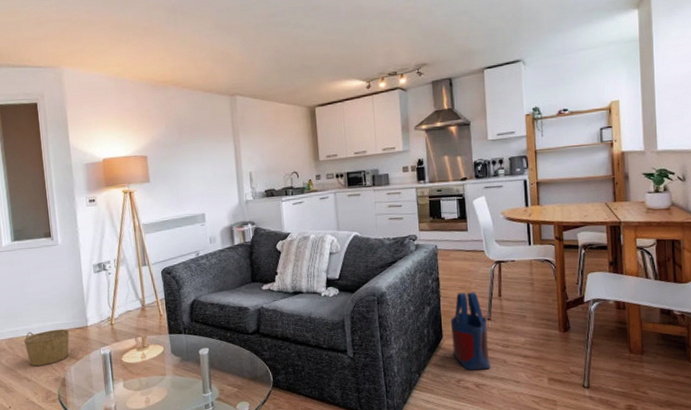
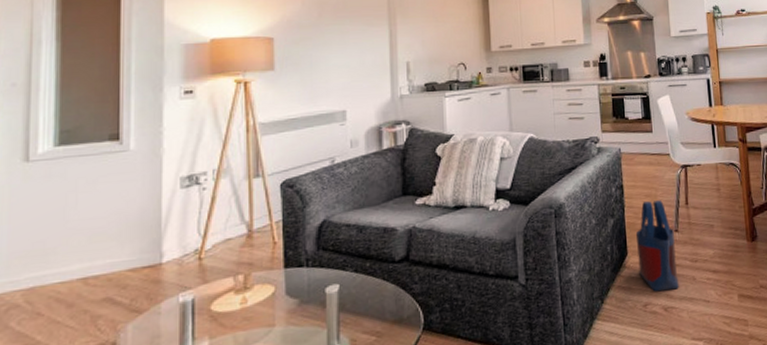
basket: present [23,329,70,367] -> none [53,269,132,329]

